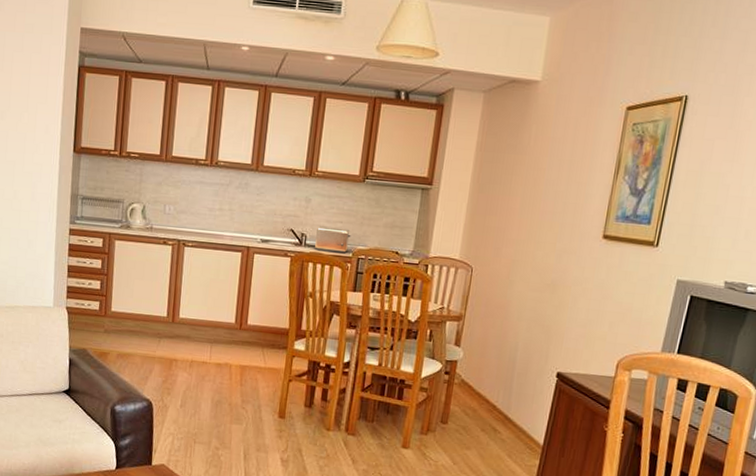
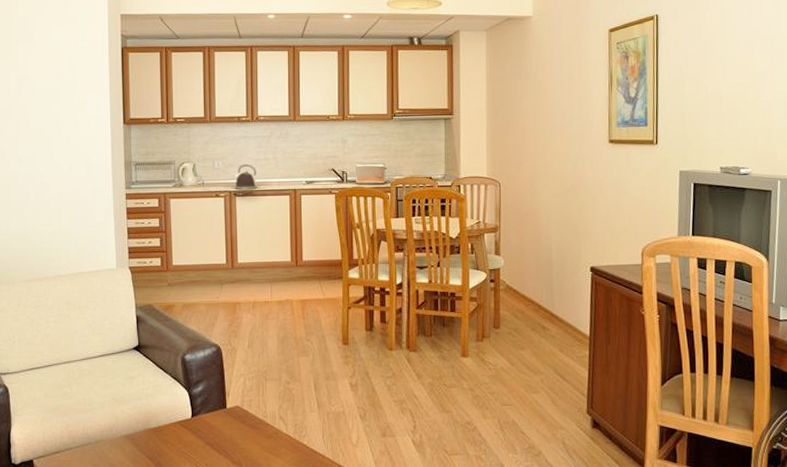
kettle: none [184,212,210,243] -> present [234,164,258,191]

